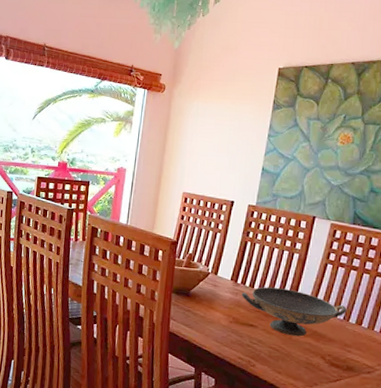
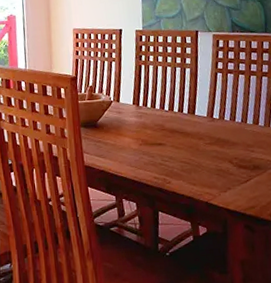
decorative bowl: present [241,287,347,337] -> none [145,103,243,147]

